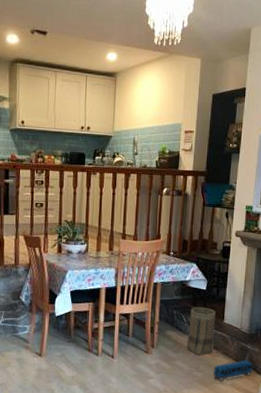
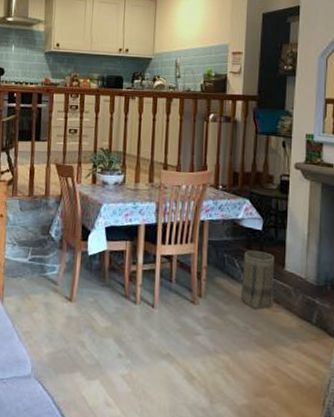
toy train: present [213,360,253,381] -> none [274,318,323,343]

